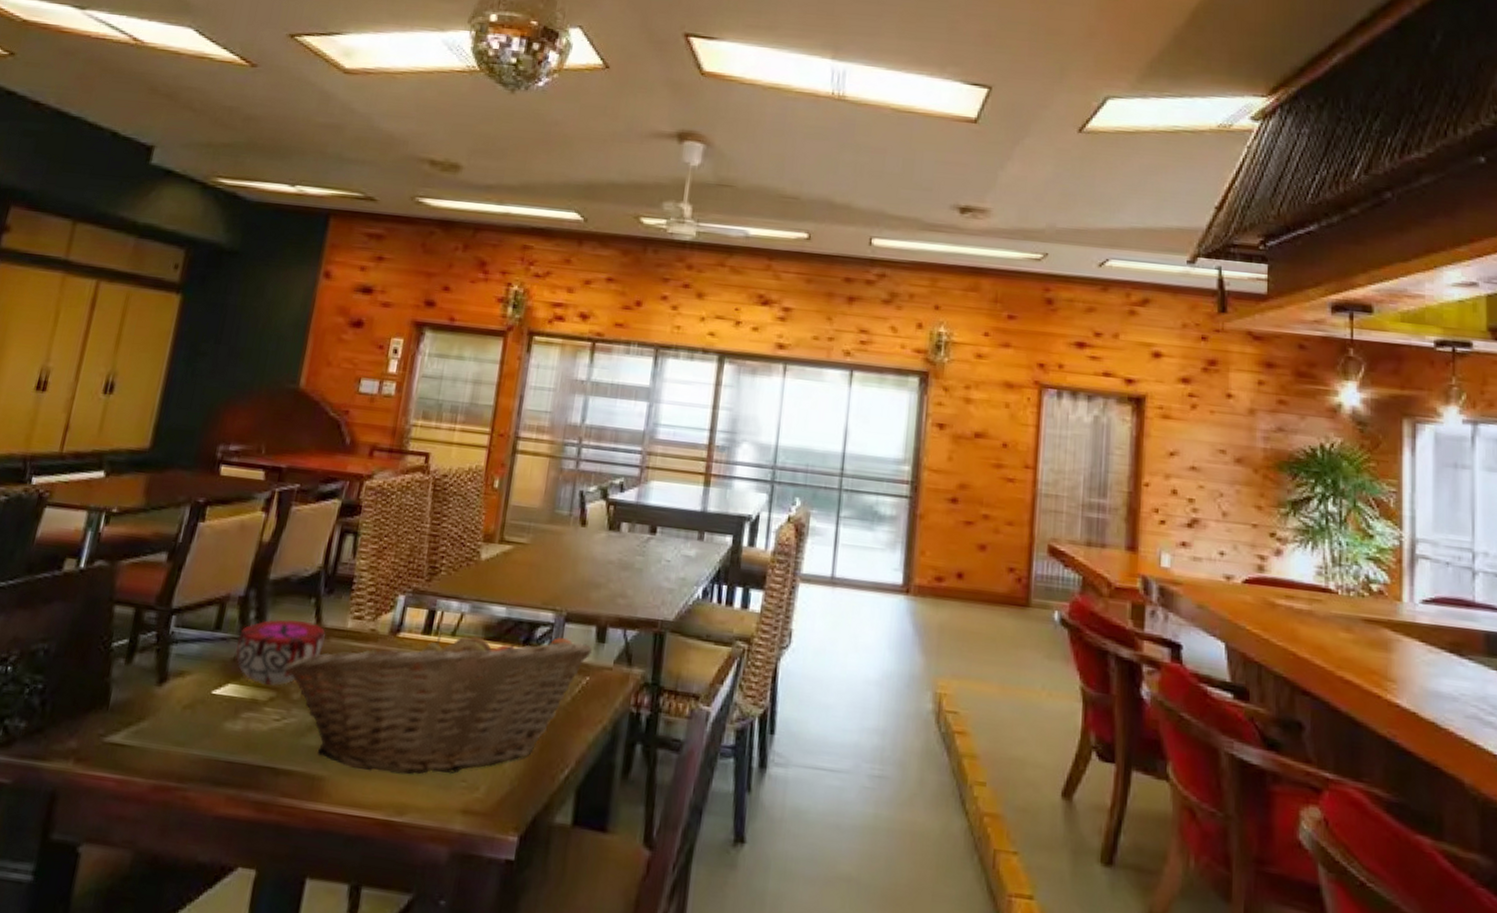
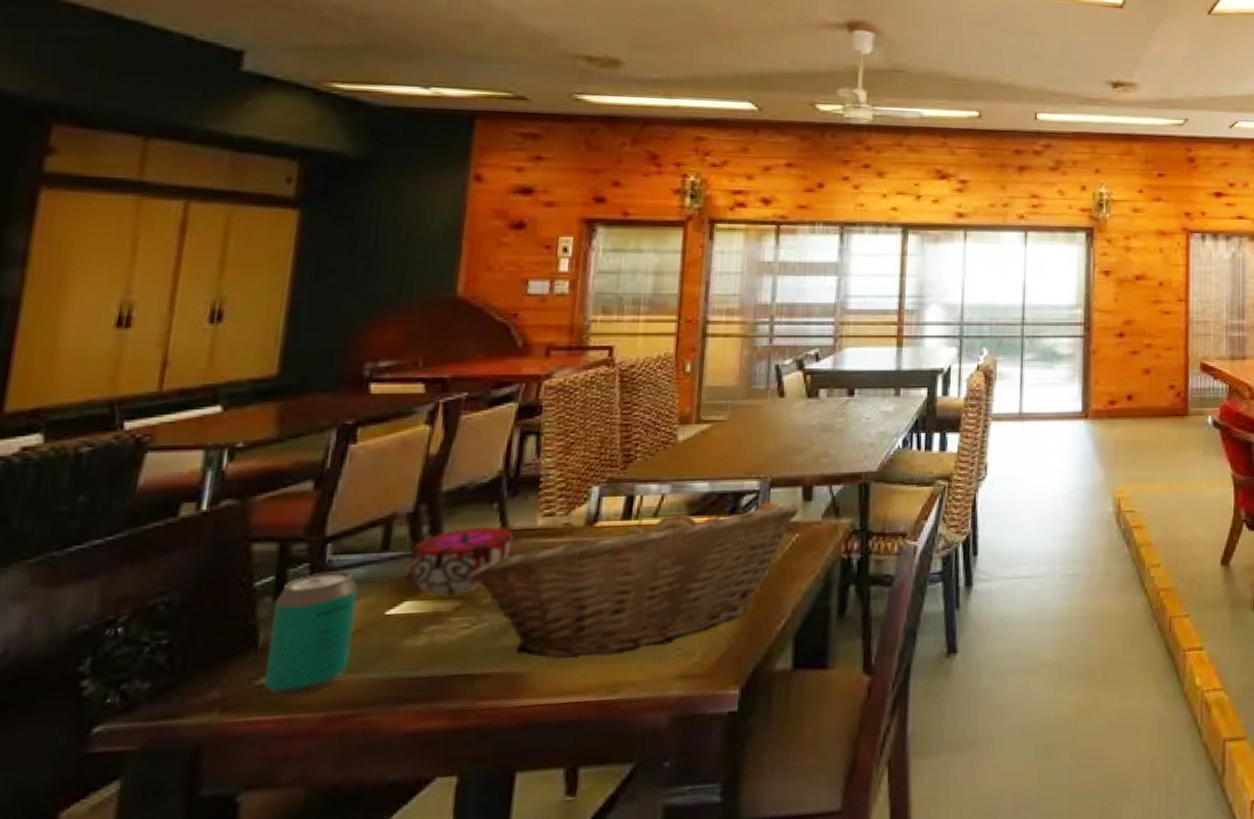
beverage can: none [110,642,193,759] -> present [263,571,358,696]

